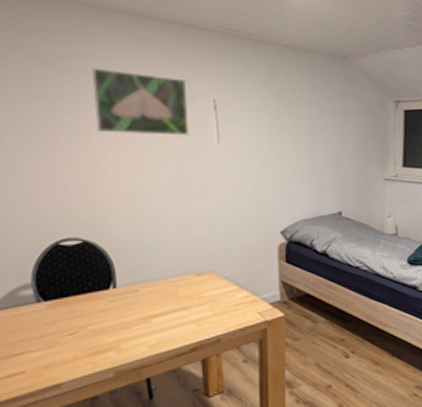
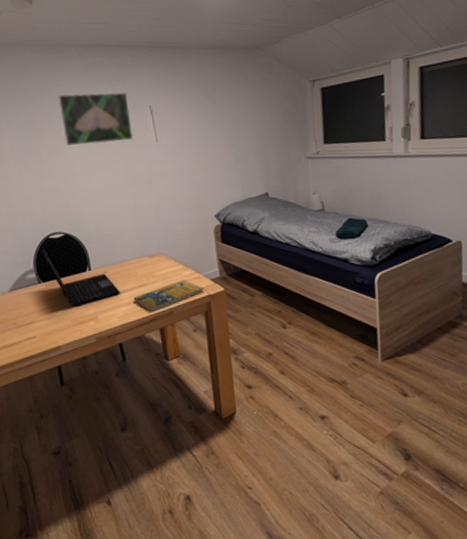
laptop: none [47,258,154,333] -> present [42,249,120,307]
booklet: none [171,303,261,341] -> present [133,280,205,313]

